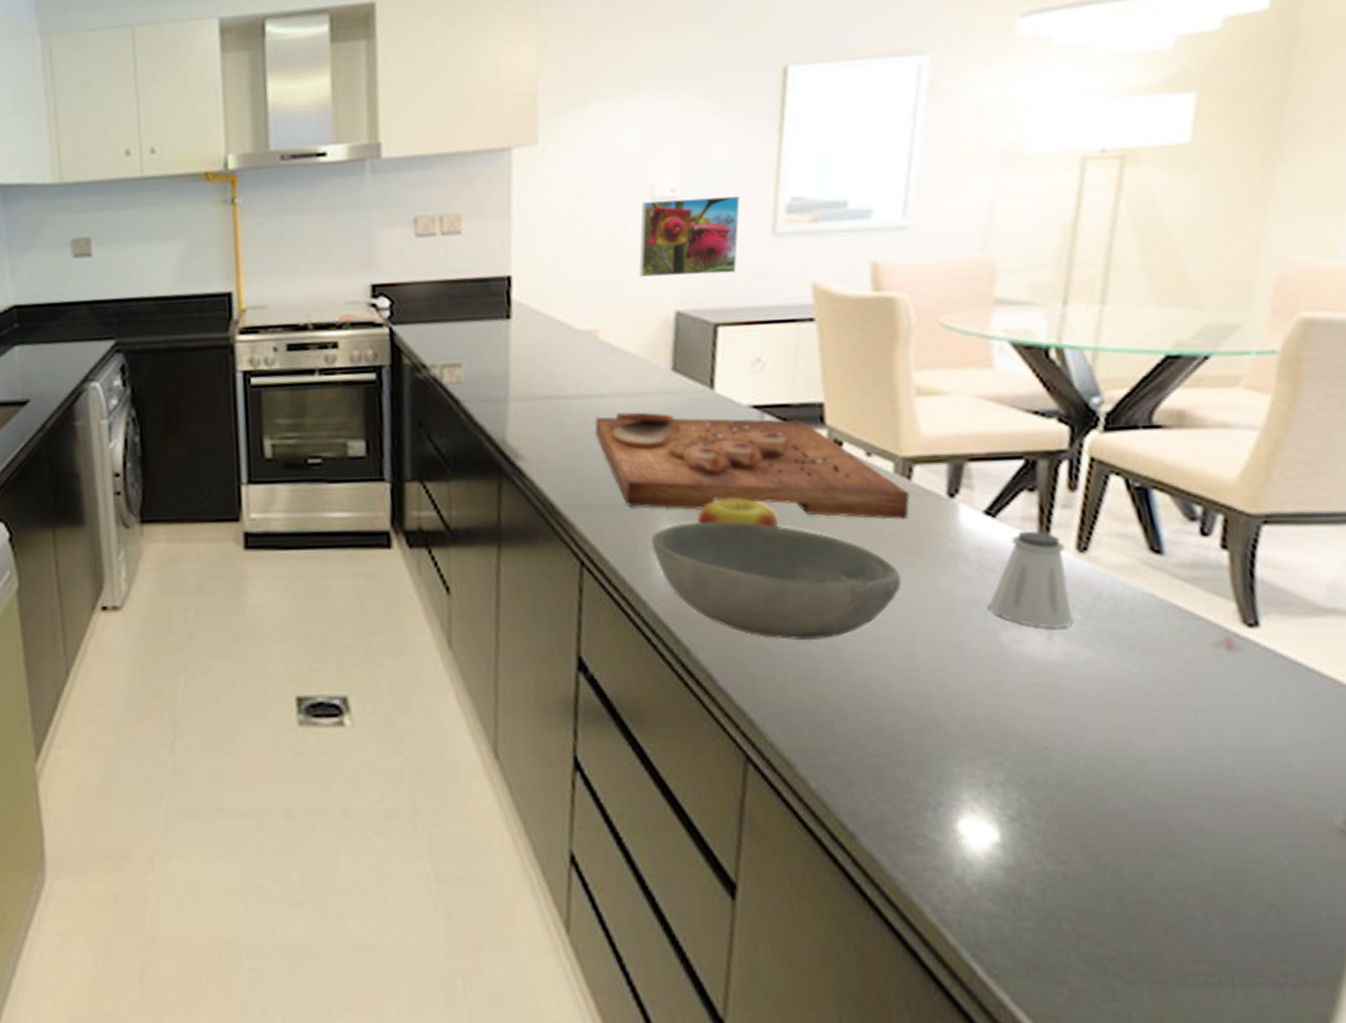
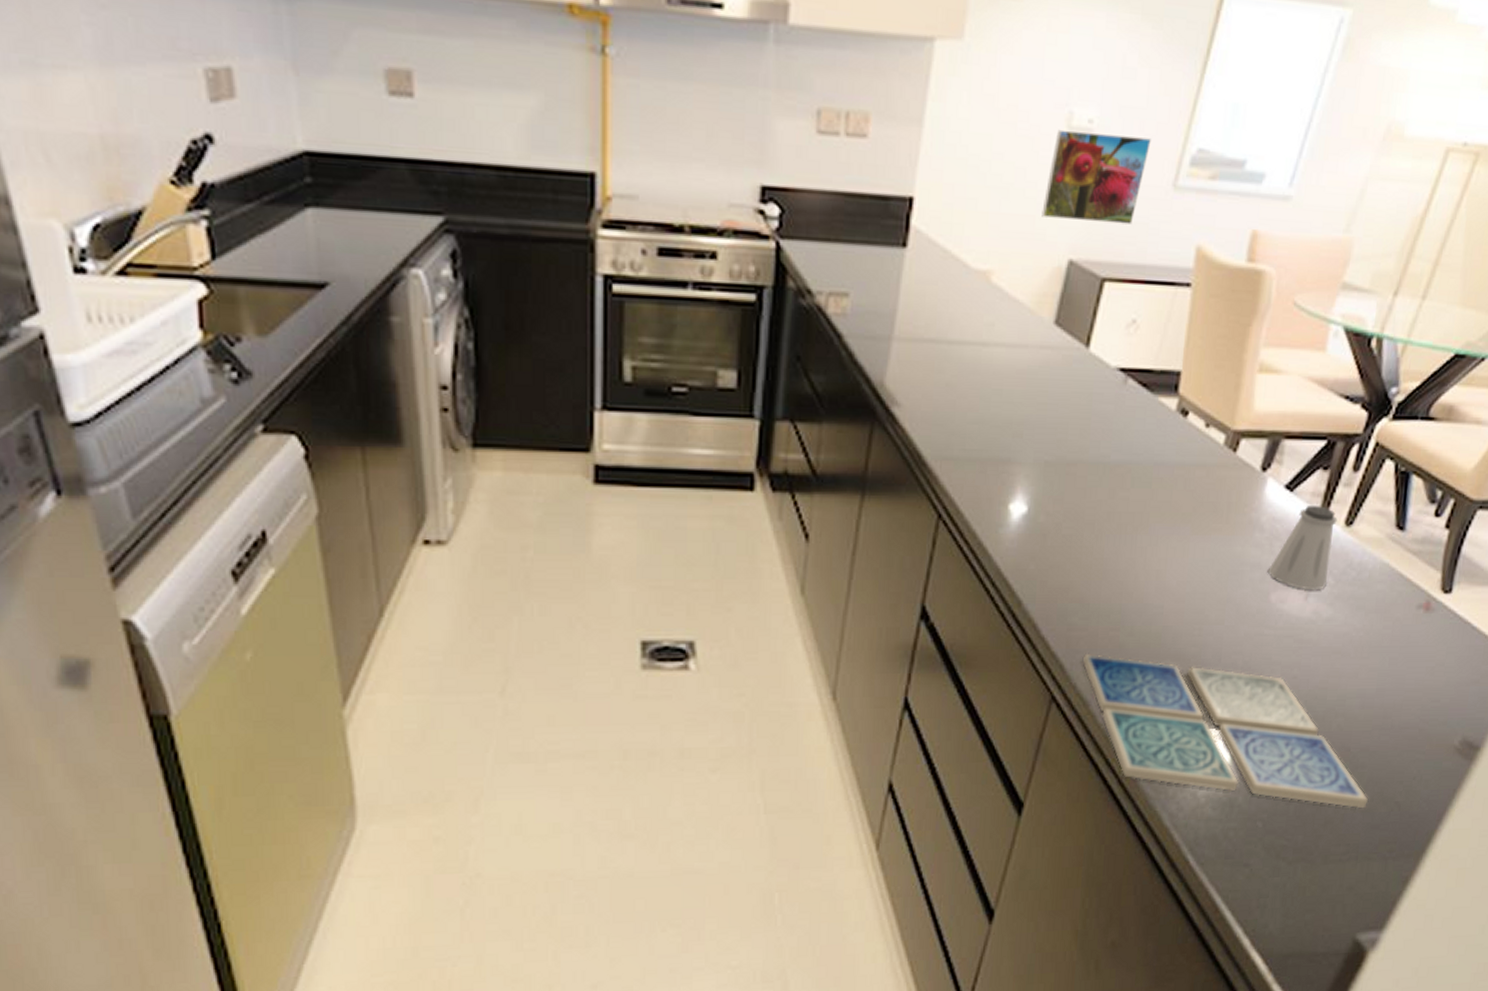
cutting board: present [595,412,910,521] -> none [972,364,1232,490]
bowl: present [651,521,903,641] -> none [1005,480,1208,596]
apple: present [697,498,779,527] -> none [1050,459,1120,489]
drink coaster: none [775,706,1226,911] -> present [1082,653,1369,809]

